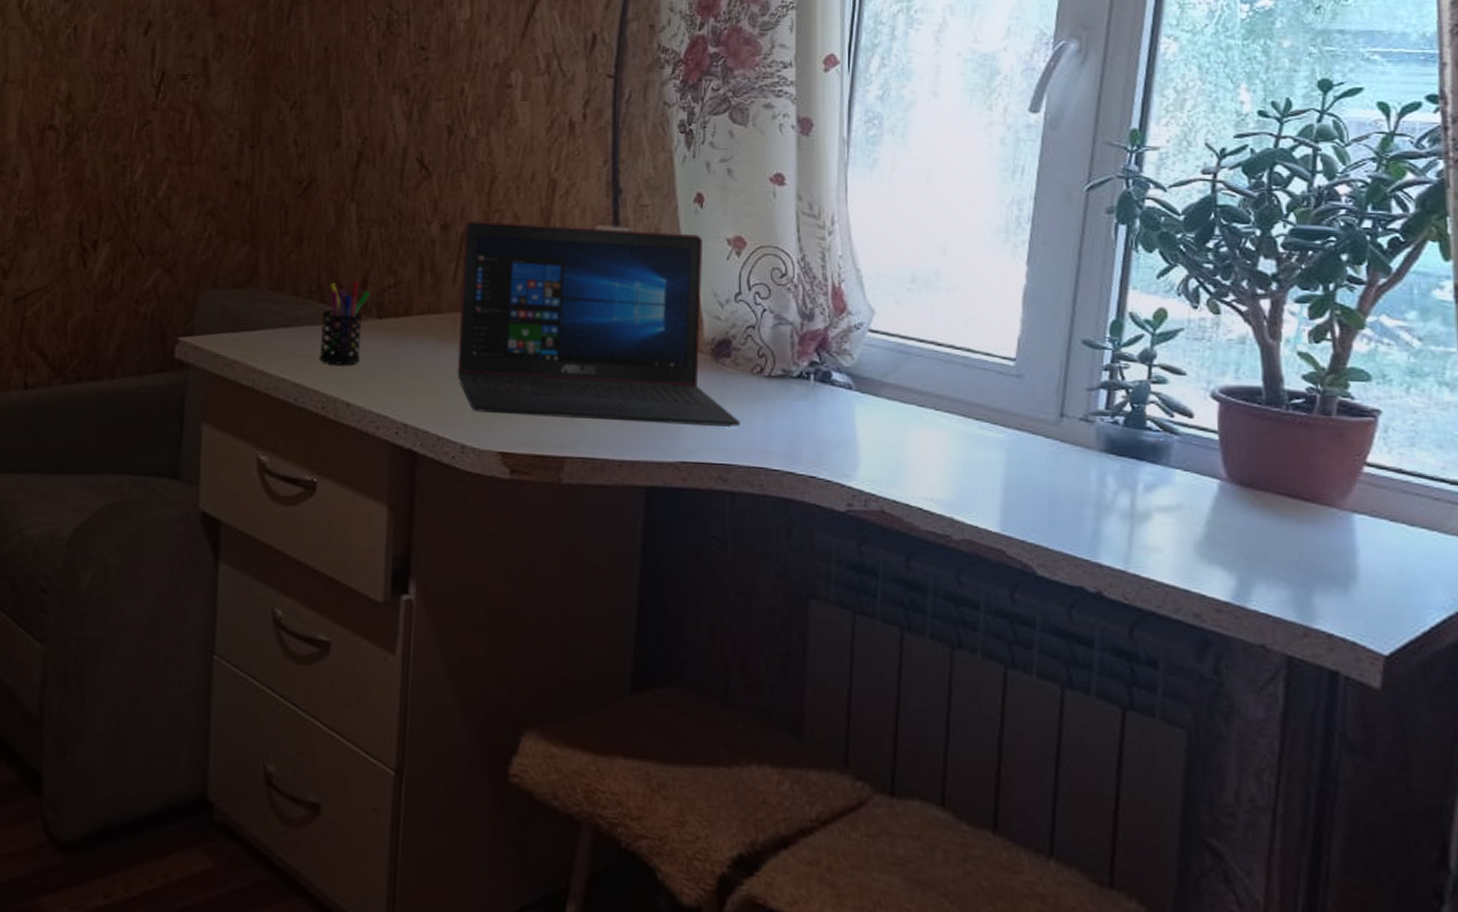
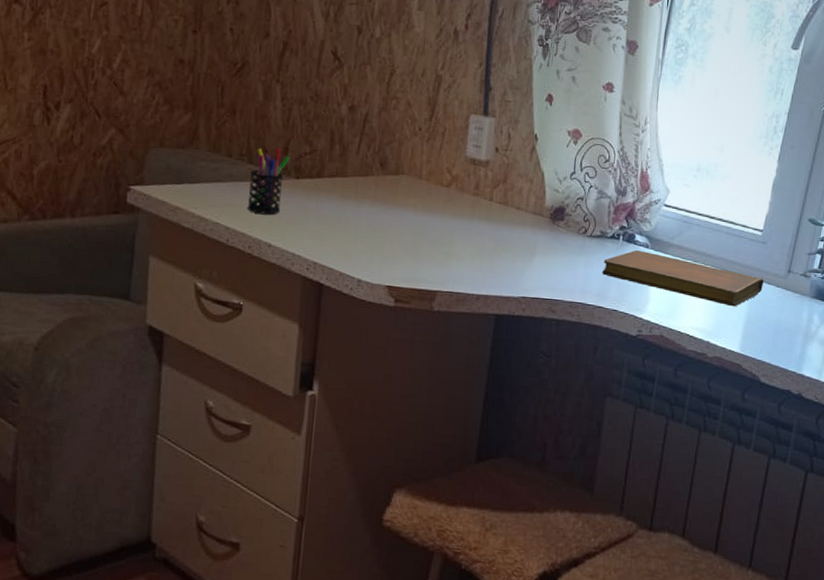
laptop: present [457,221,741,427] -> none [357,105,568,273]
notebook: none [790,392,1025,468] -> present [602,250,764,307]

